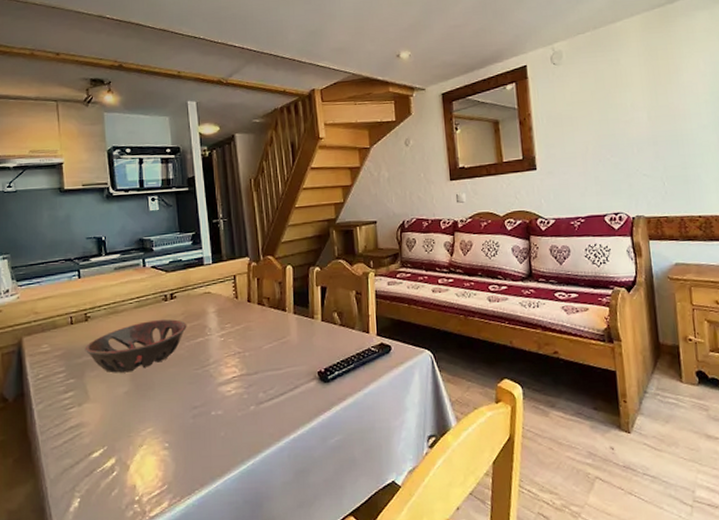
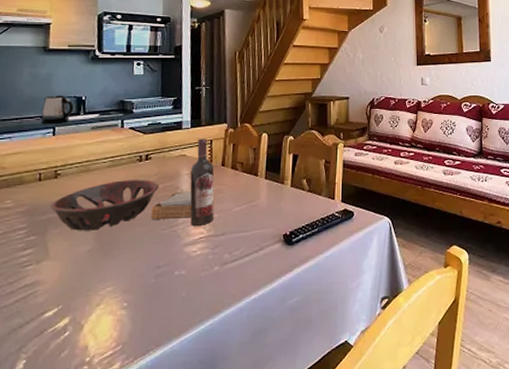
kettle: none [65,236,95,268] -> present [41,95,74,125]
napkin holder: none [181,330,223,360] -> present [150,191,192,219]
wine bottle: none [216,274,245,365] -> present [190,139,215,226]

